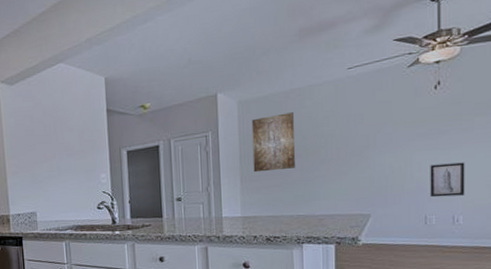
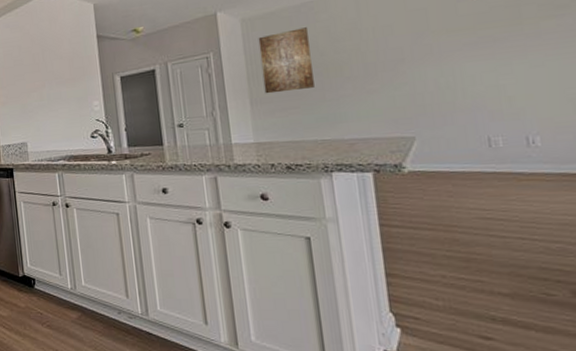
wall art: present [430,162,465,198] -> none [487,73,540,116]

